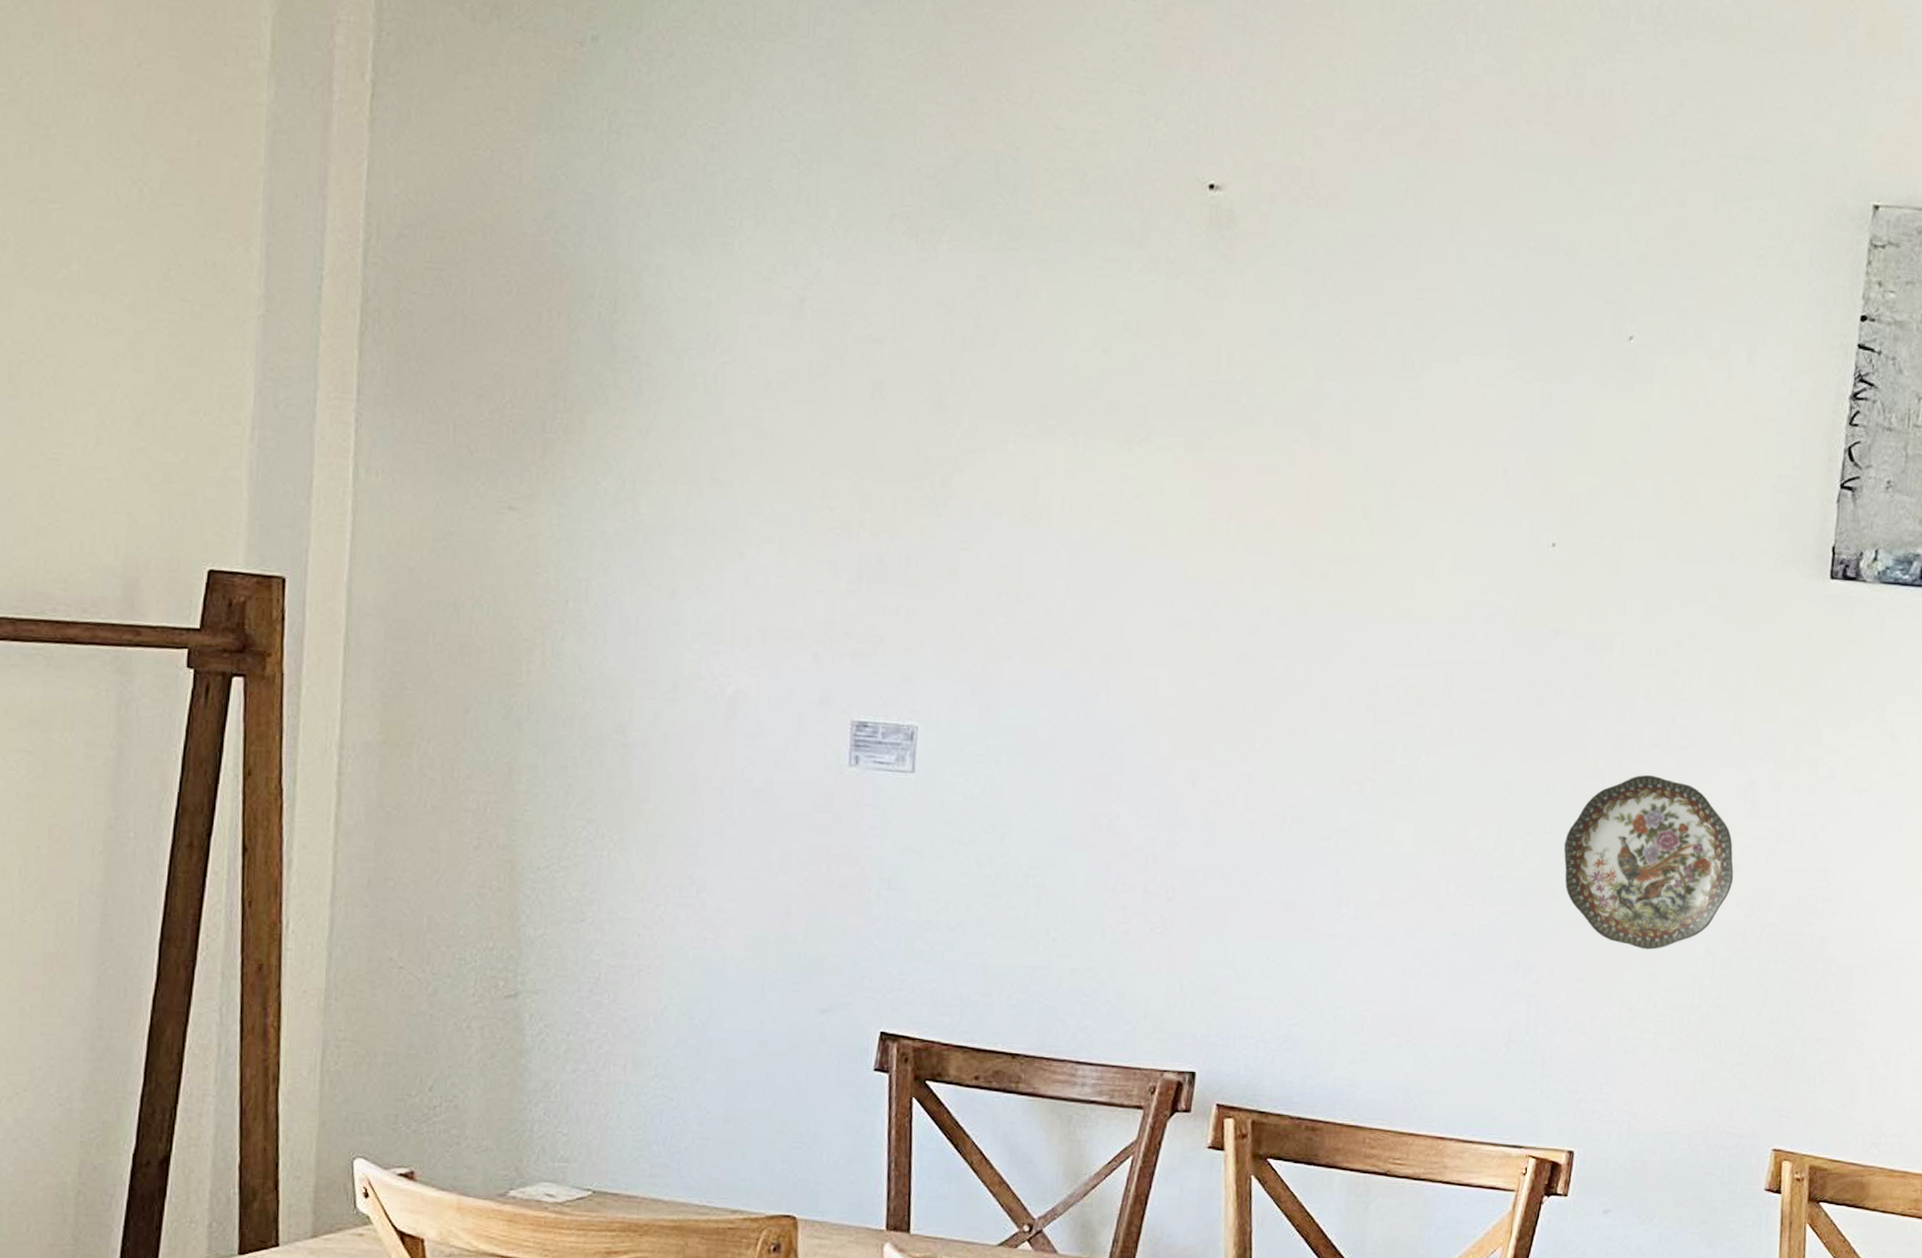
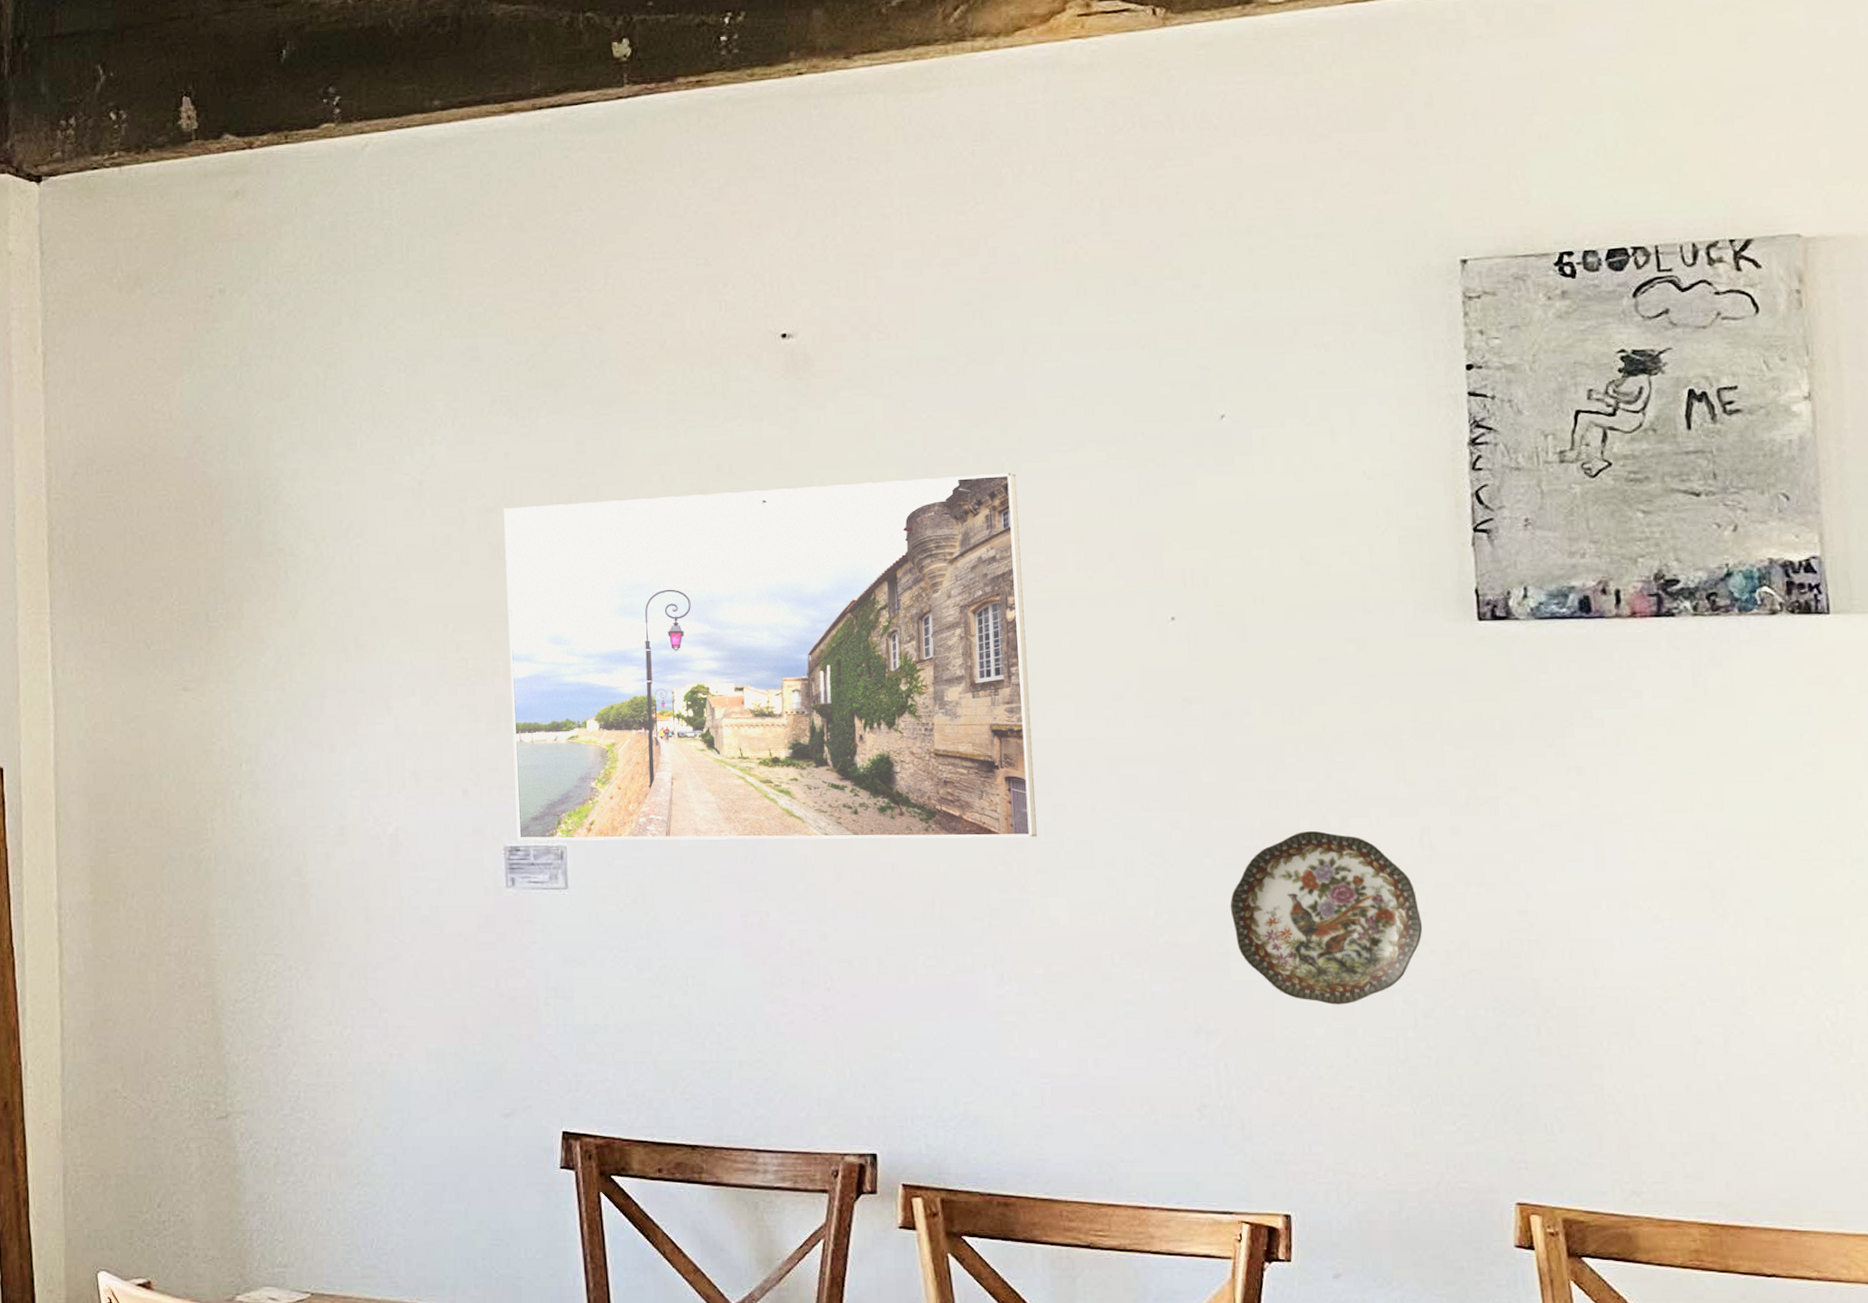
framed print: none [866,341,1425,758] -> present [503,473,1037,841]

